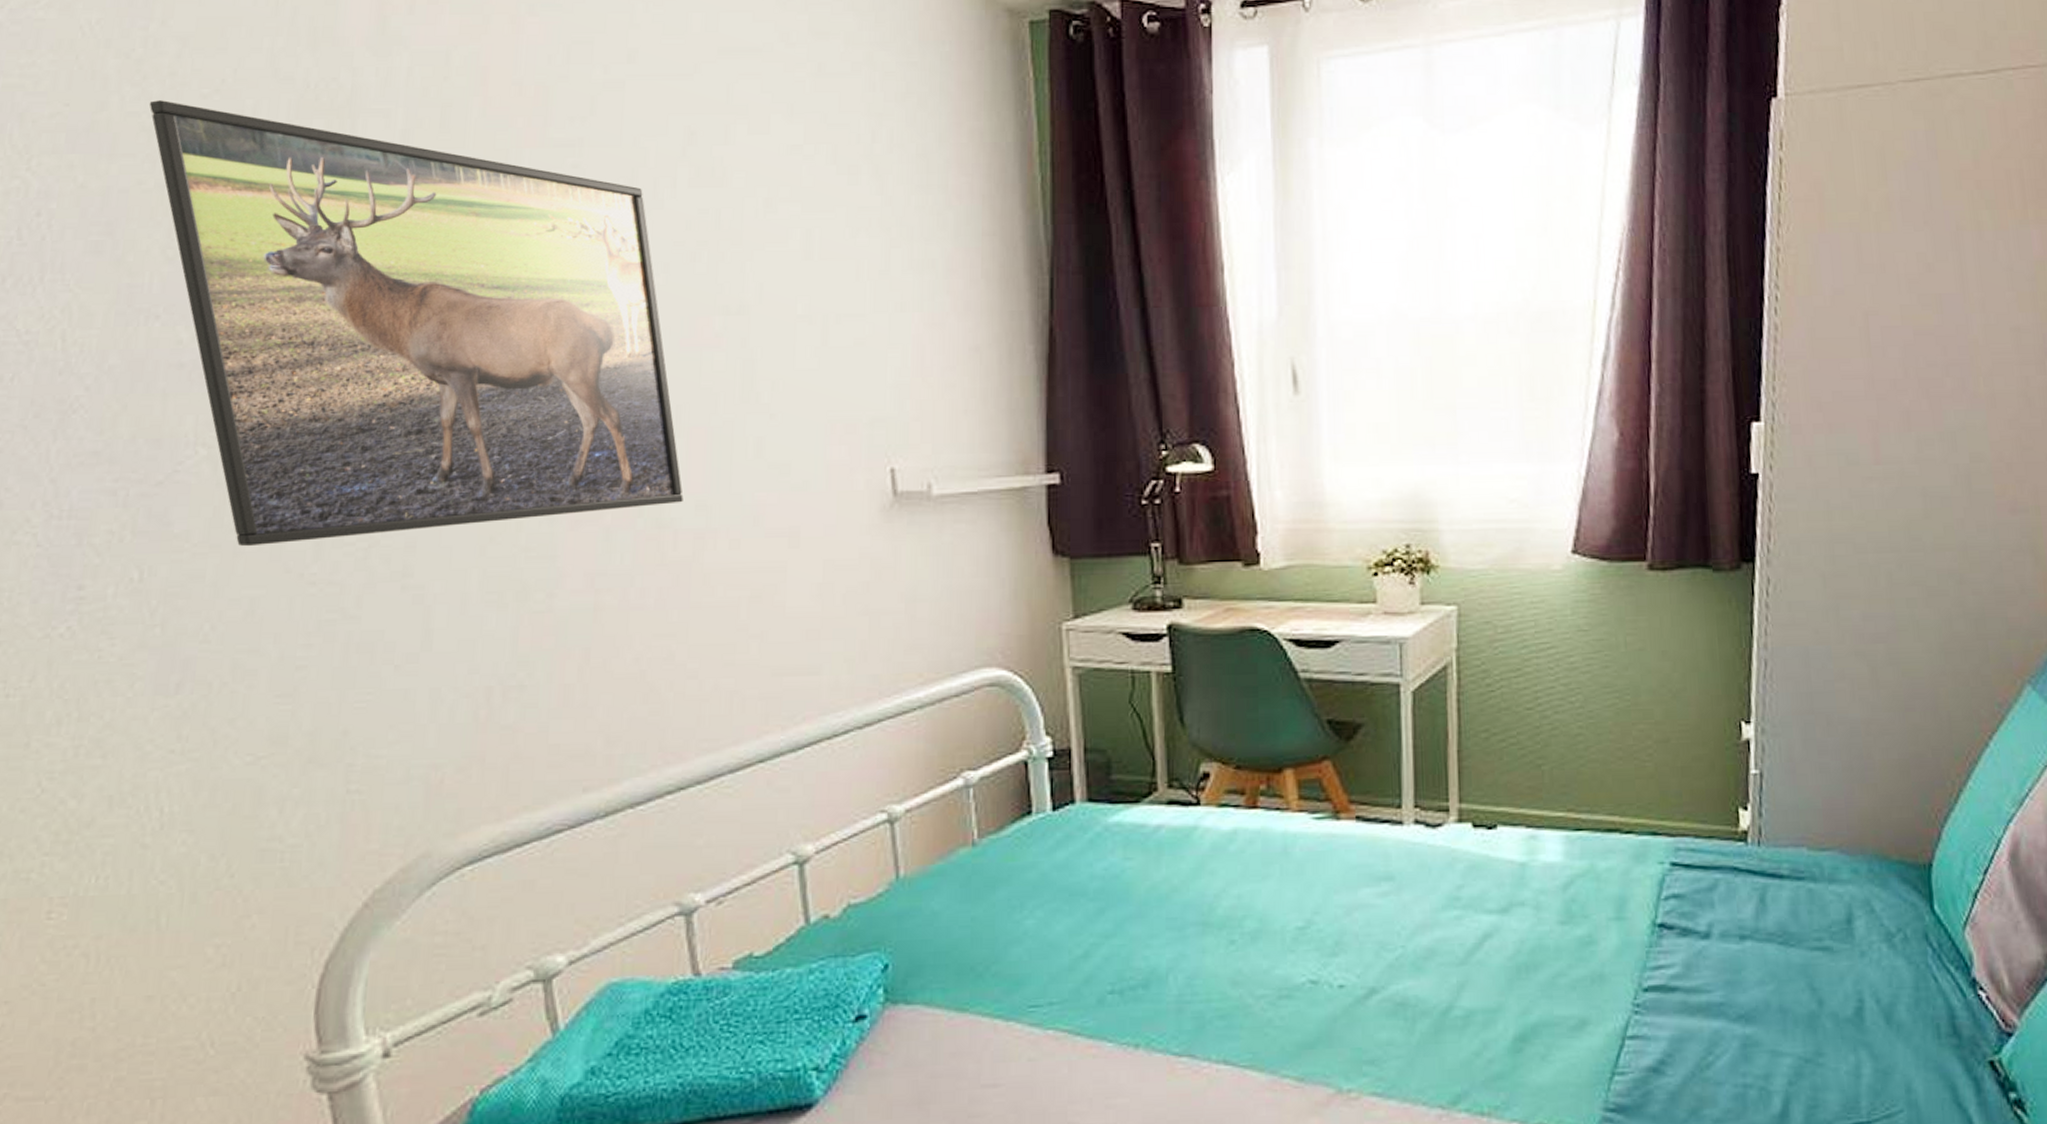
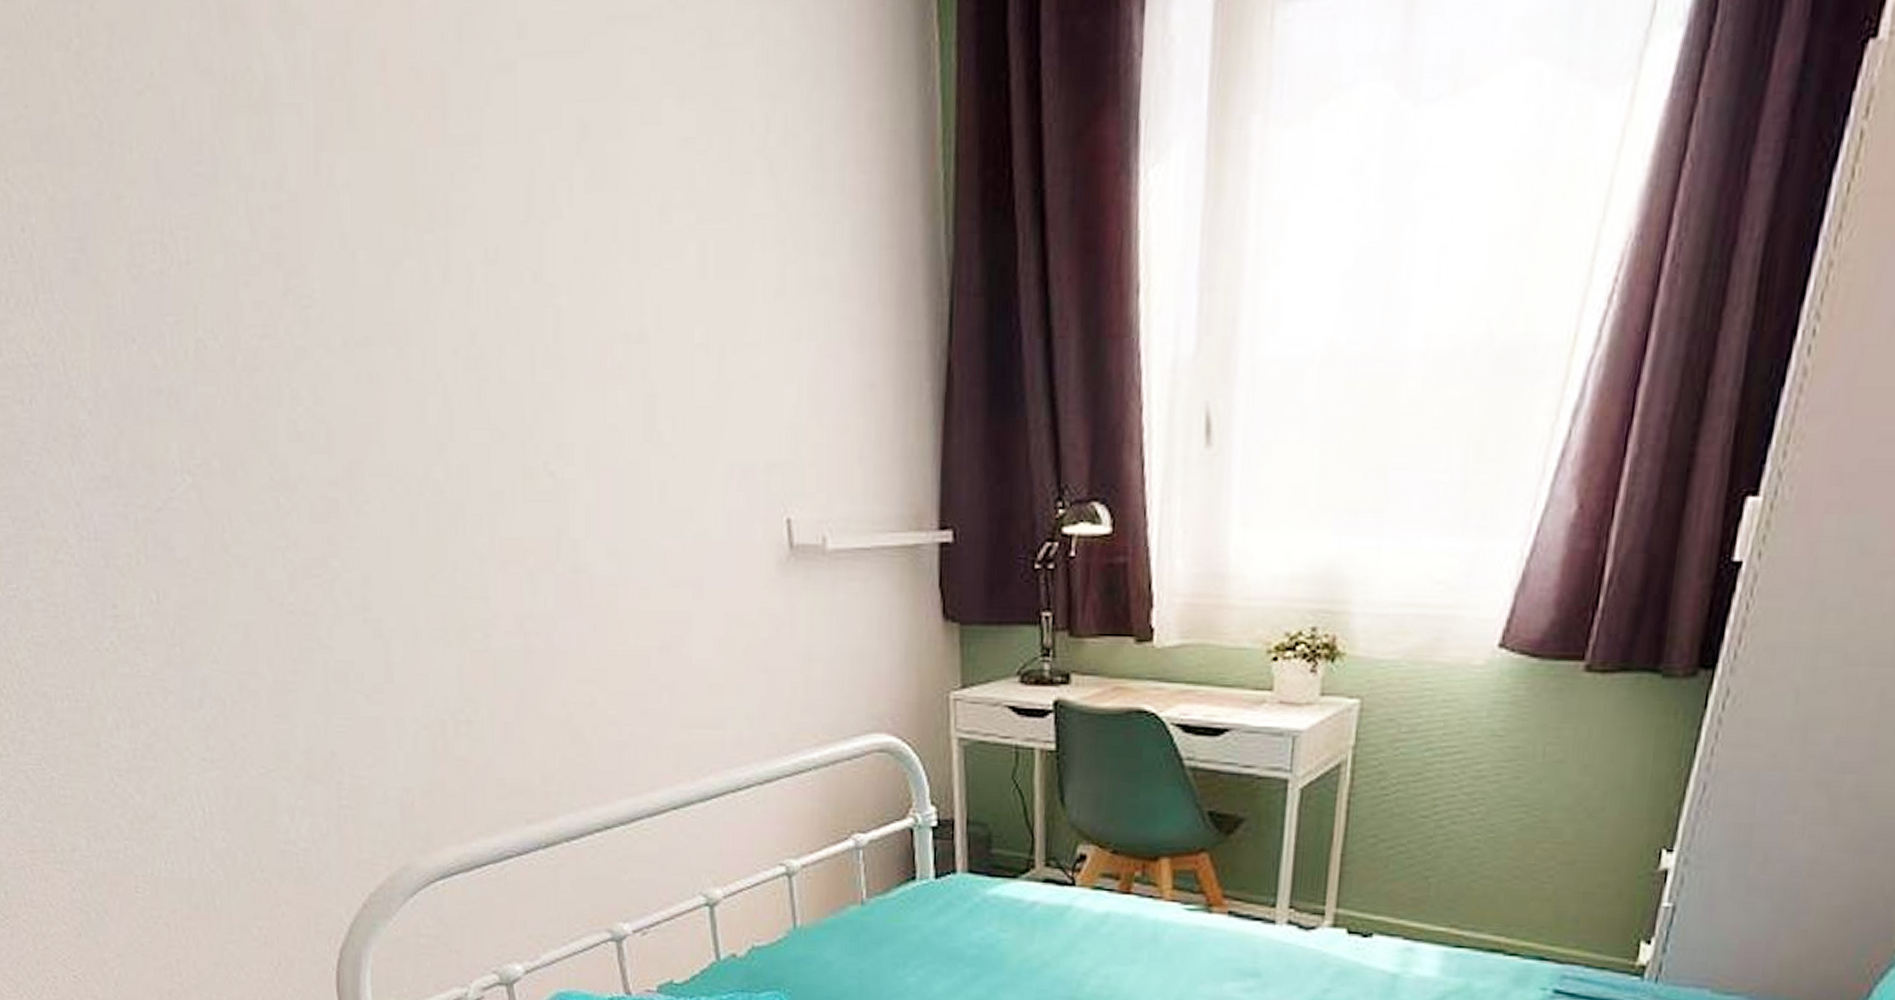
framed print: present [149,100,683,547] -> none [93,99,596,575]

